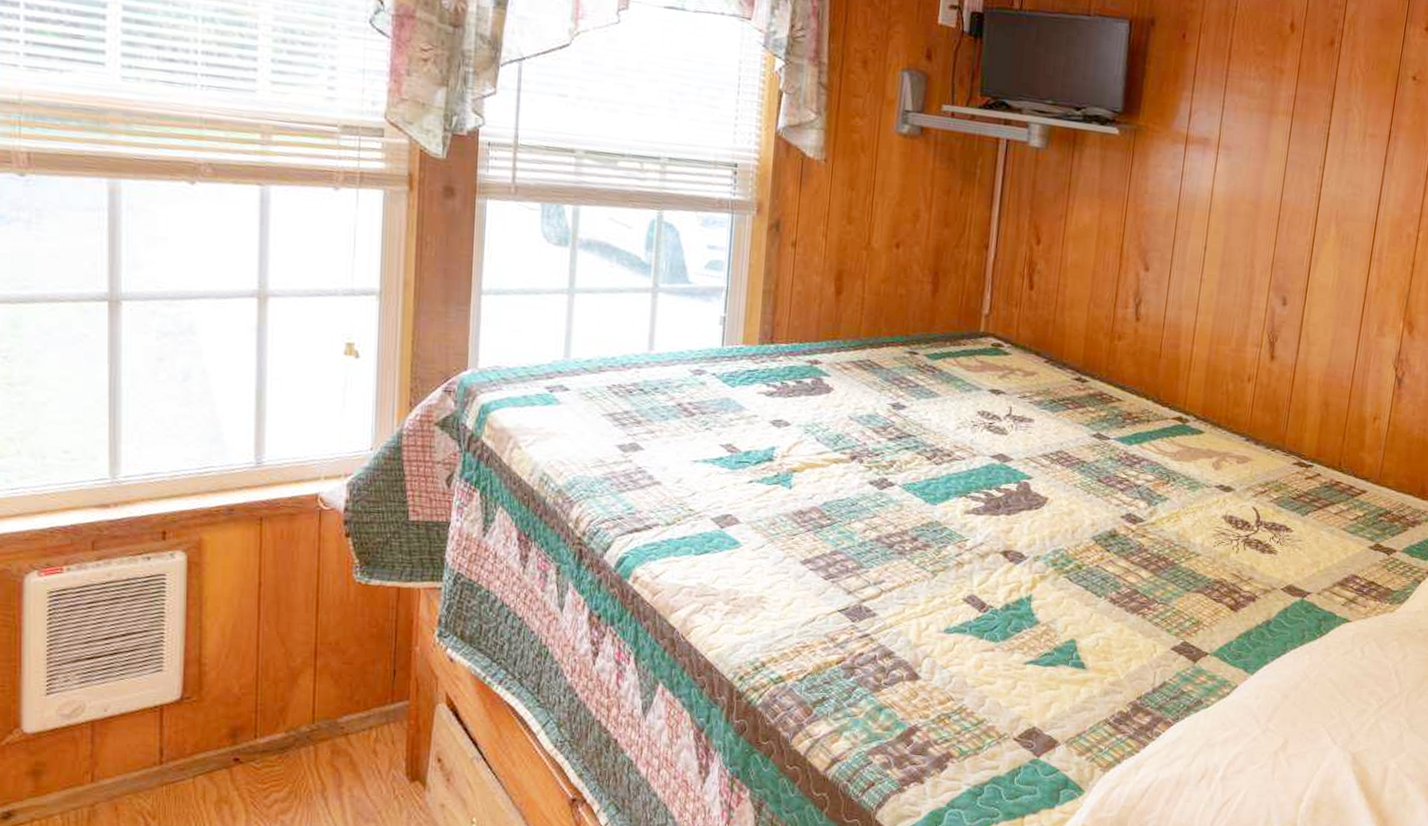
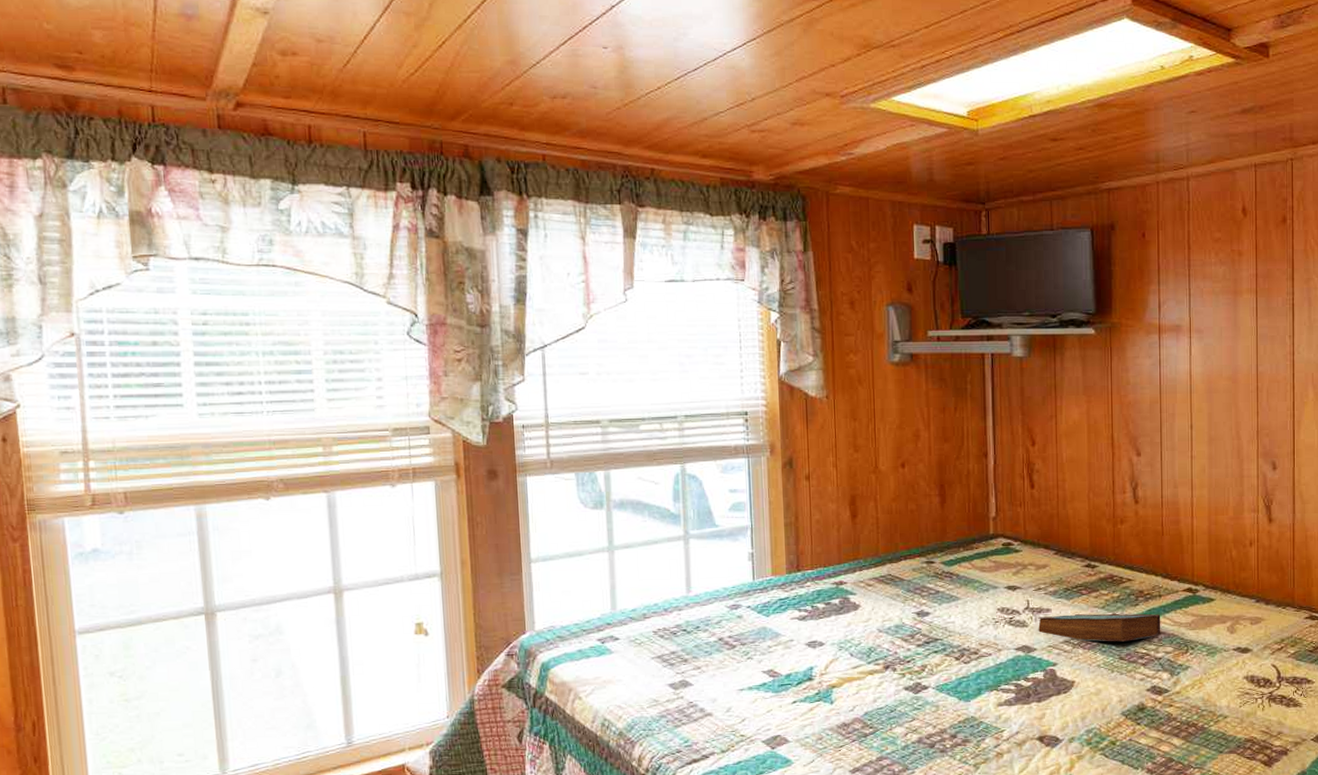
book: none [1017,426,1146,464] -> present [1038,613,1161,642]

